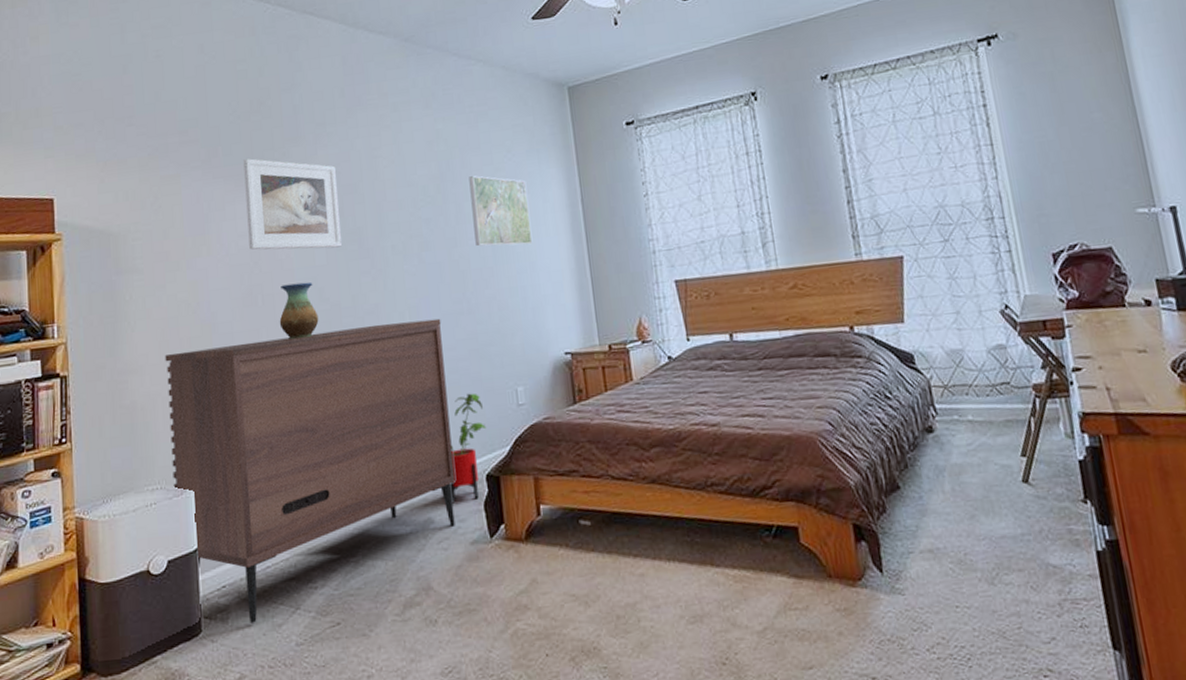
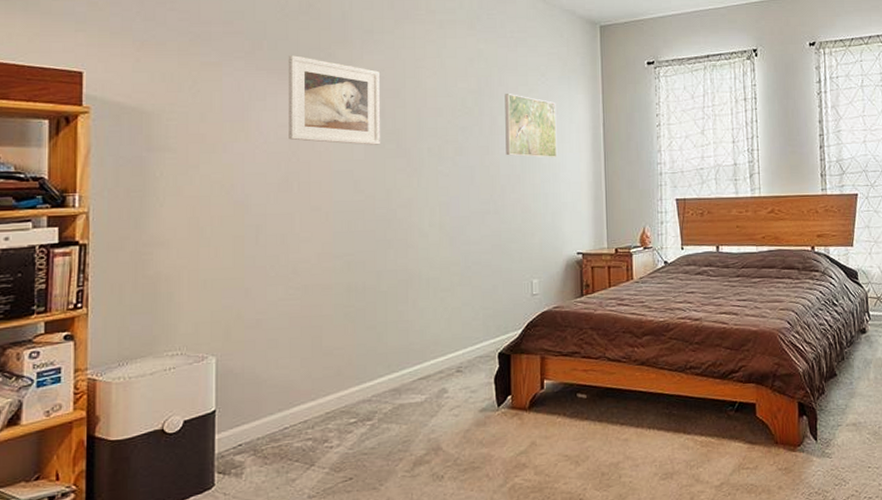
dresser: present [165,318,455,623] -> none [194,216,470,478]
vase: present [279,282,319,339] -> none [313,174,353,224]
house plant: present [450,393,486,504] -> none [465,282,502,377]

